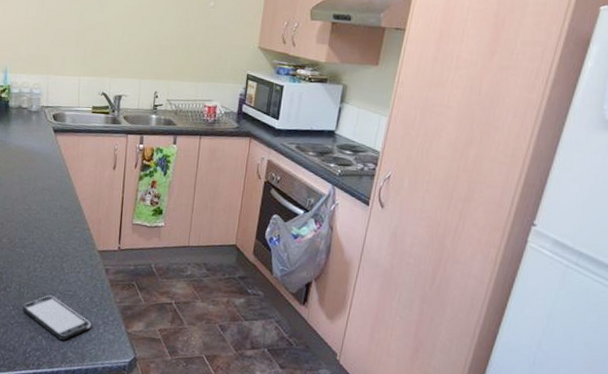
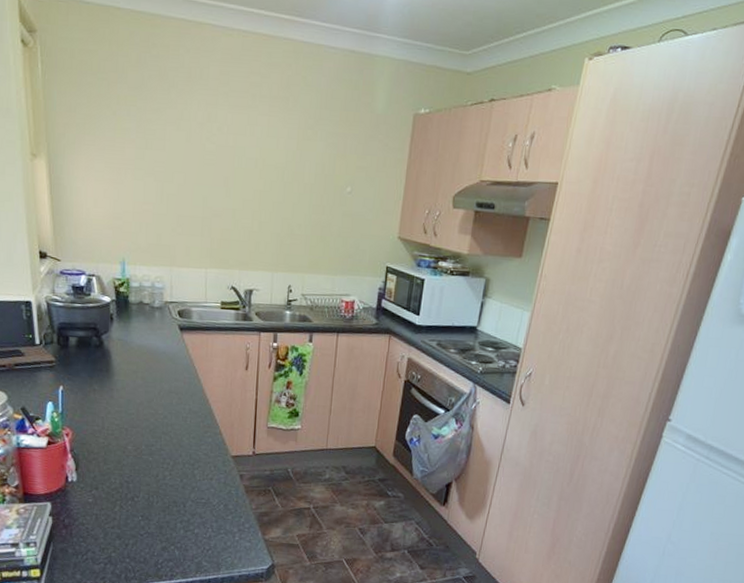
smartphone: present [22,295,92,340] -> none [152,503,227,550]

